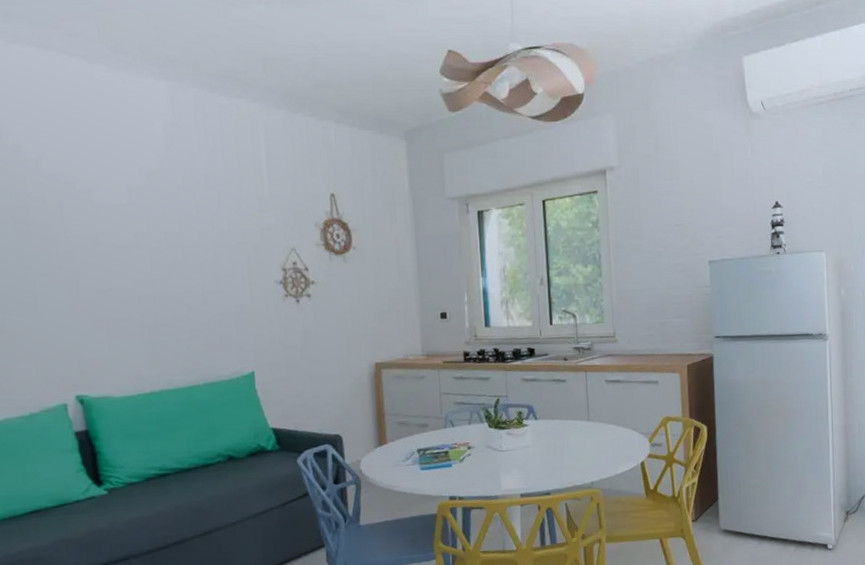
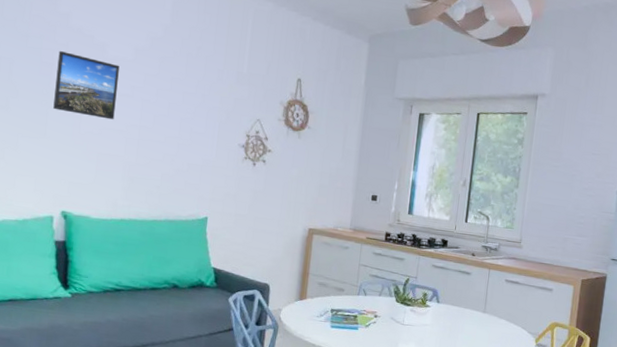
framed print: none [34,205,119,278] -> present [53,50,120,120]

